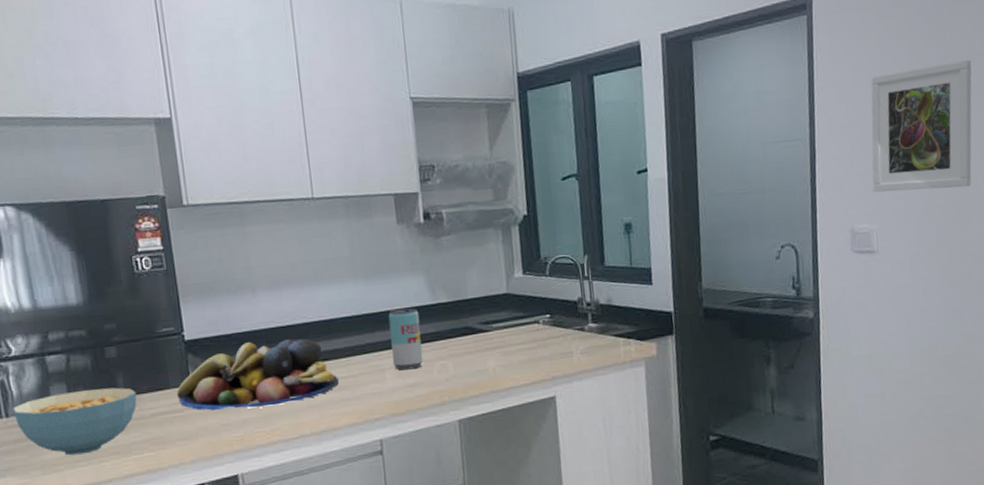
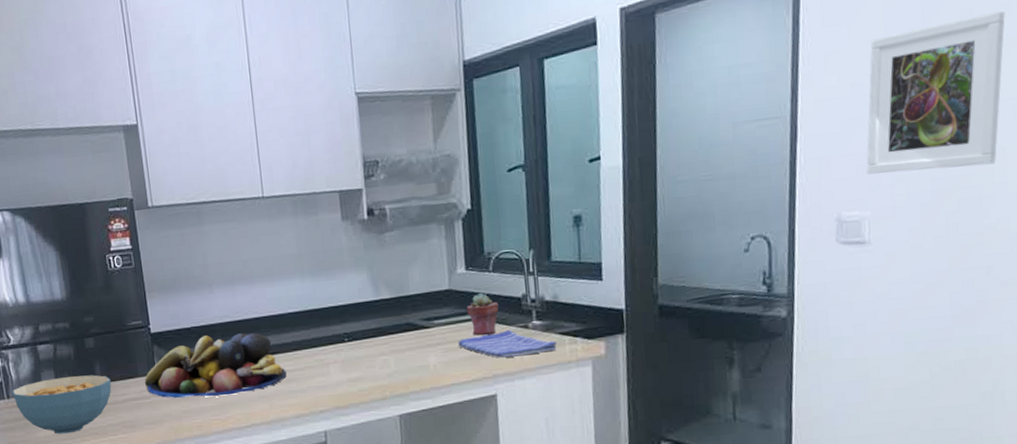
beverage can: present [388,308,423,371] -> none [333,304,366,365]
dish towel: none [516,332,612,360] -> present [457,329,557,358]
potted succulent: none [524,297,556,338] -> present [466,293,499,336]

